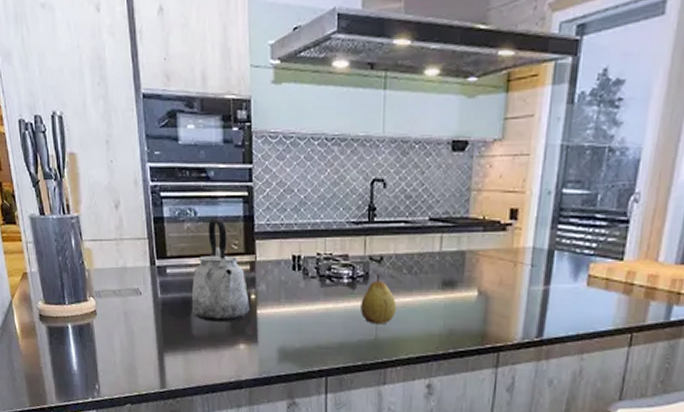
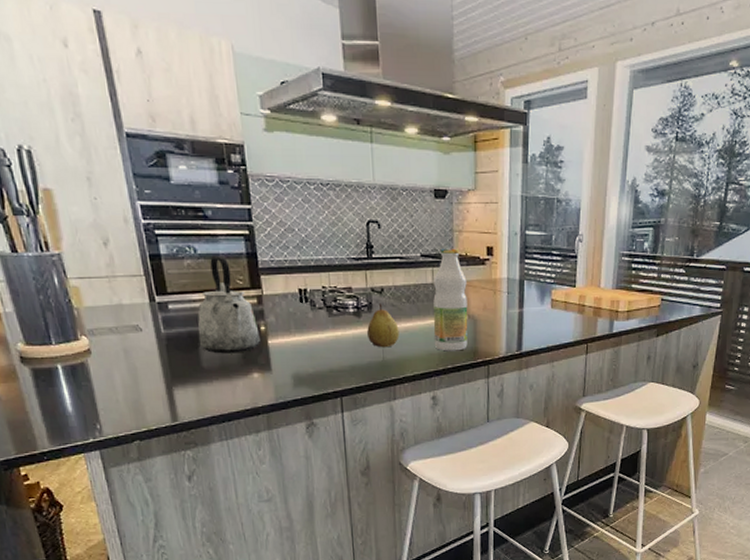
bottle: none [435,210,482,333] -> present [433,248,468,351]

